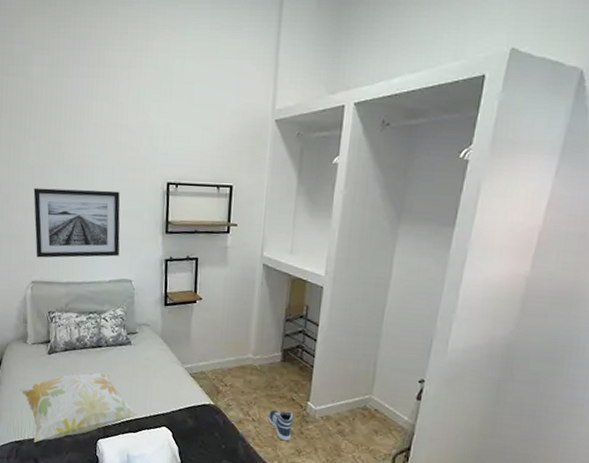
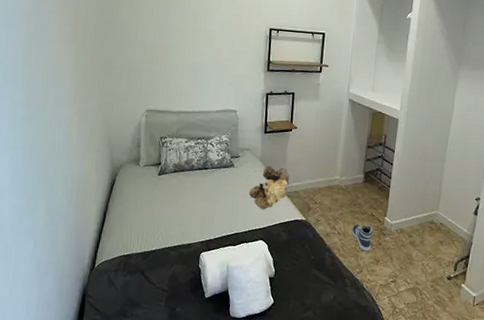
decorative pillow: present [20,371,140,443] -> none [131,191,239,256]
wall art: present [33,187,120,258] -> none [151,28,229,90]
teddy bear: none [148,342,195,393] -> present [248,165,290,210]

